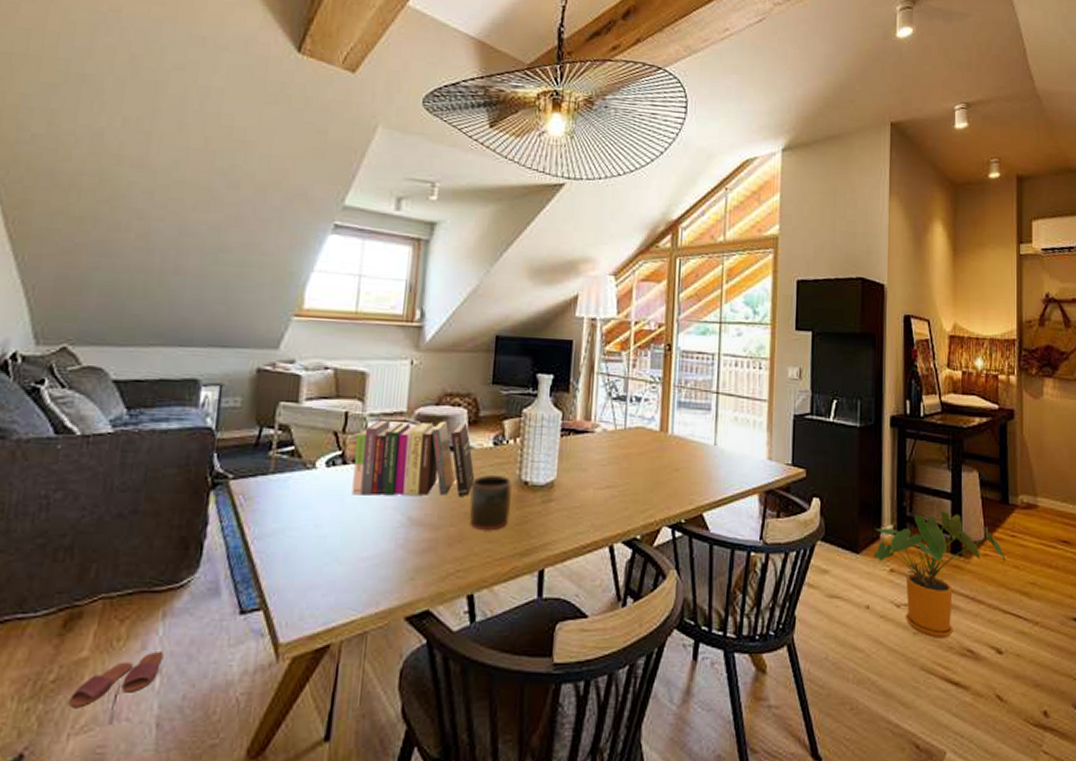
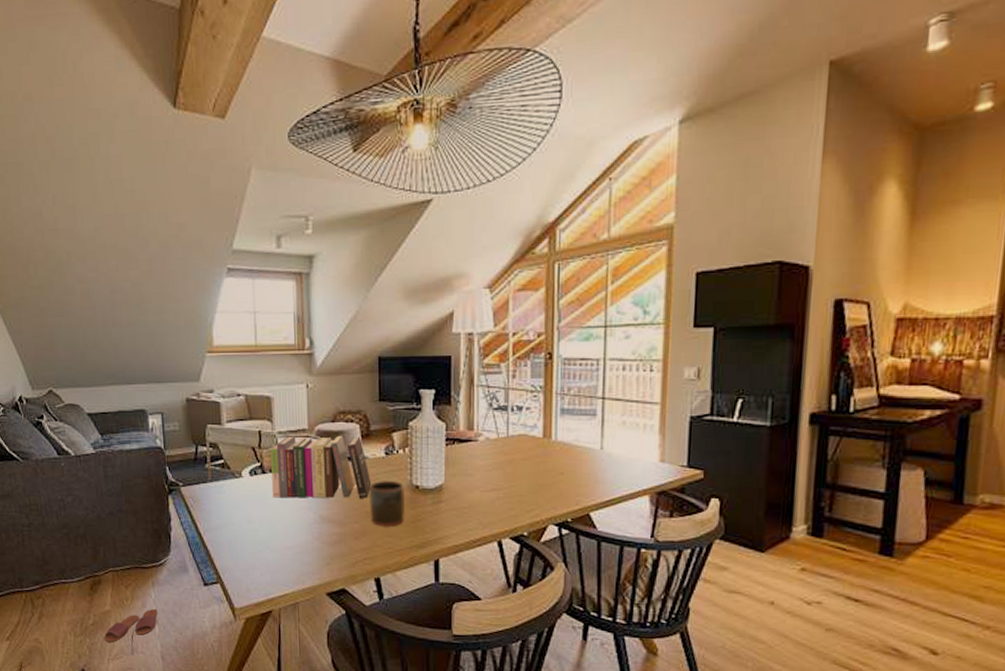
house plant: present [872,512,1005,639] -> none [779,512,952,637]

